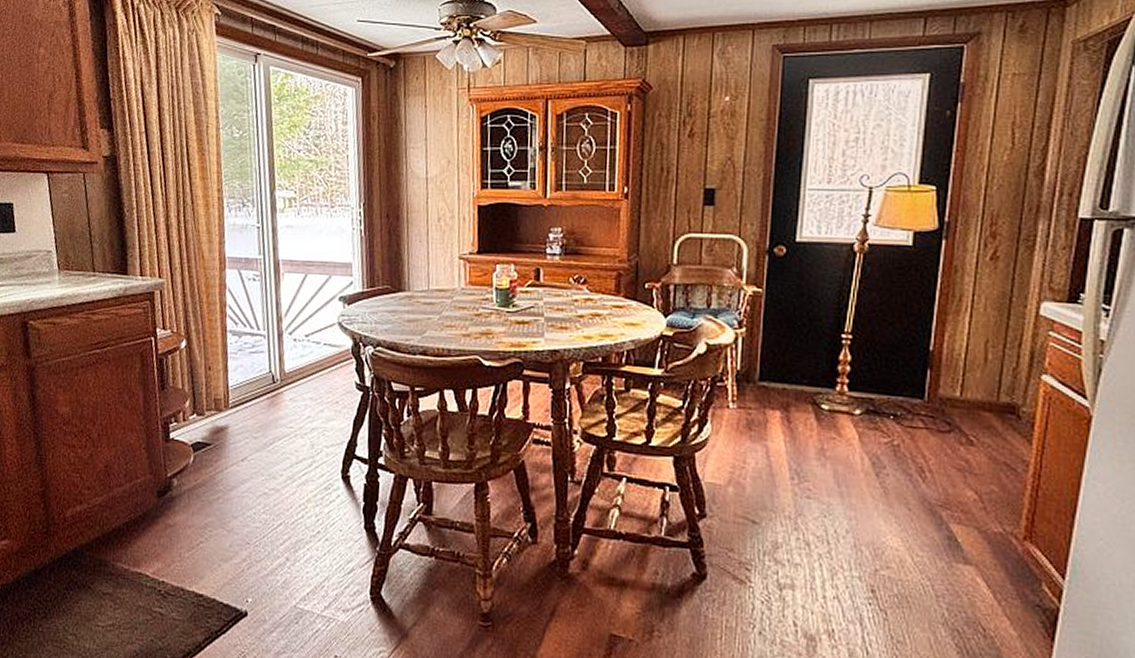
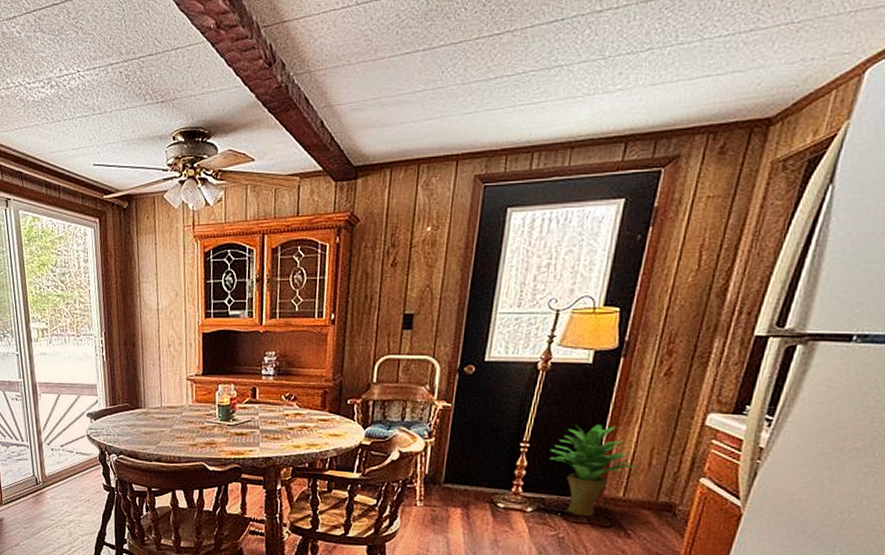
potted plant: none [875,312,972,421] -> present [550,423,637,517]

